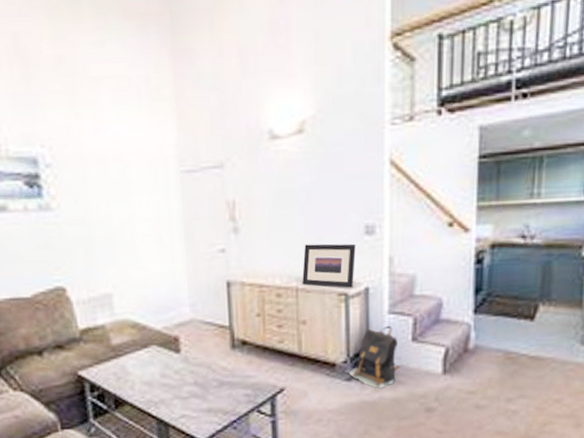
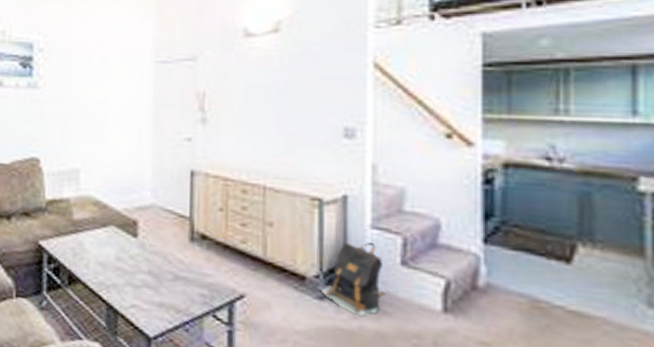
picture frame: present [302,243,355,288] -> none [271,141,332,193]

